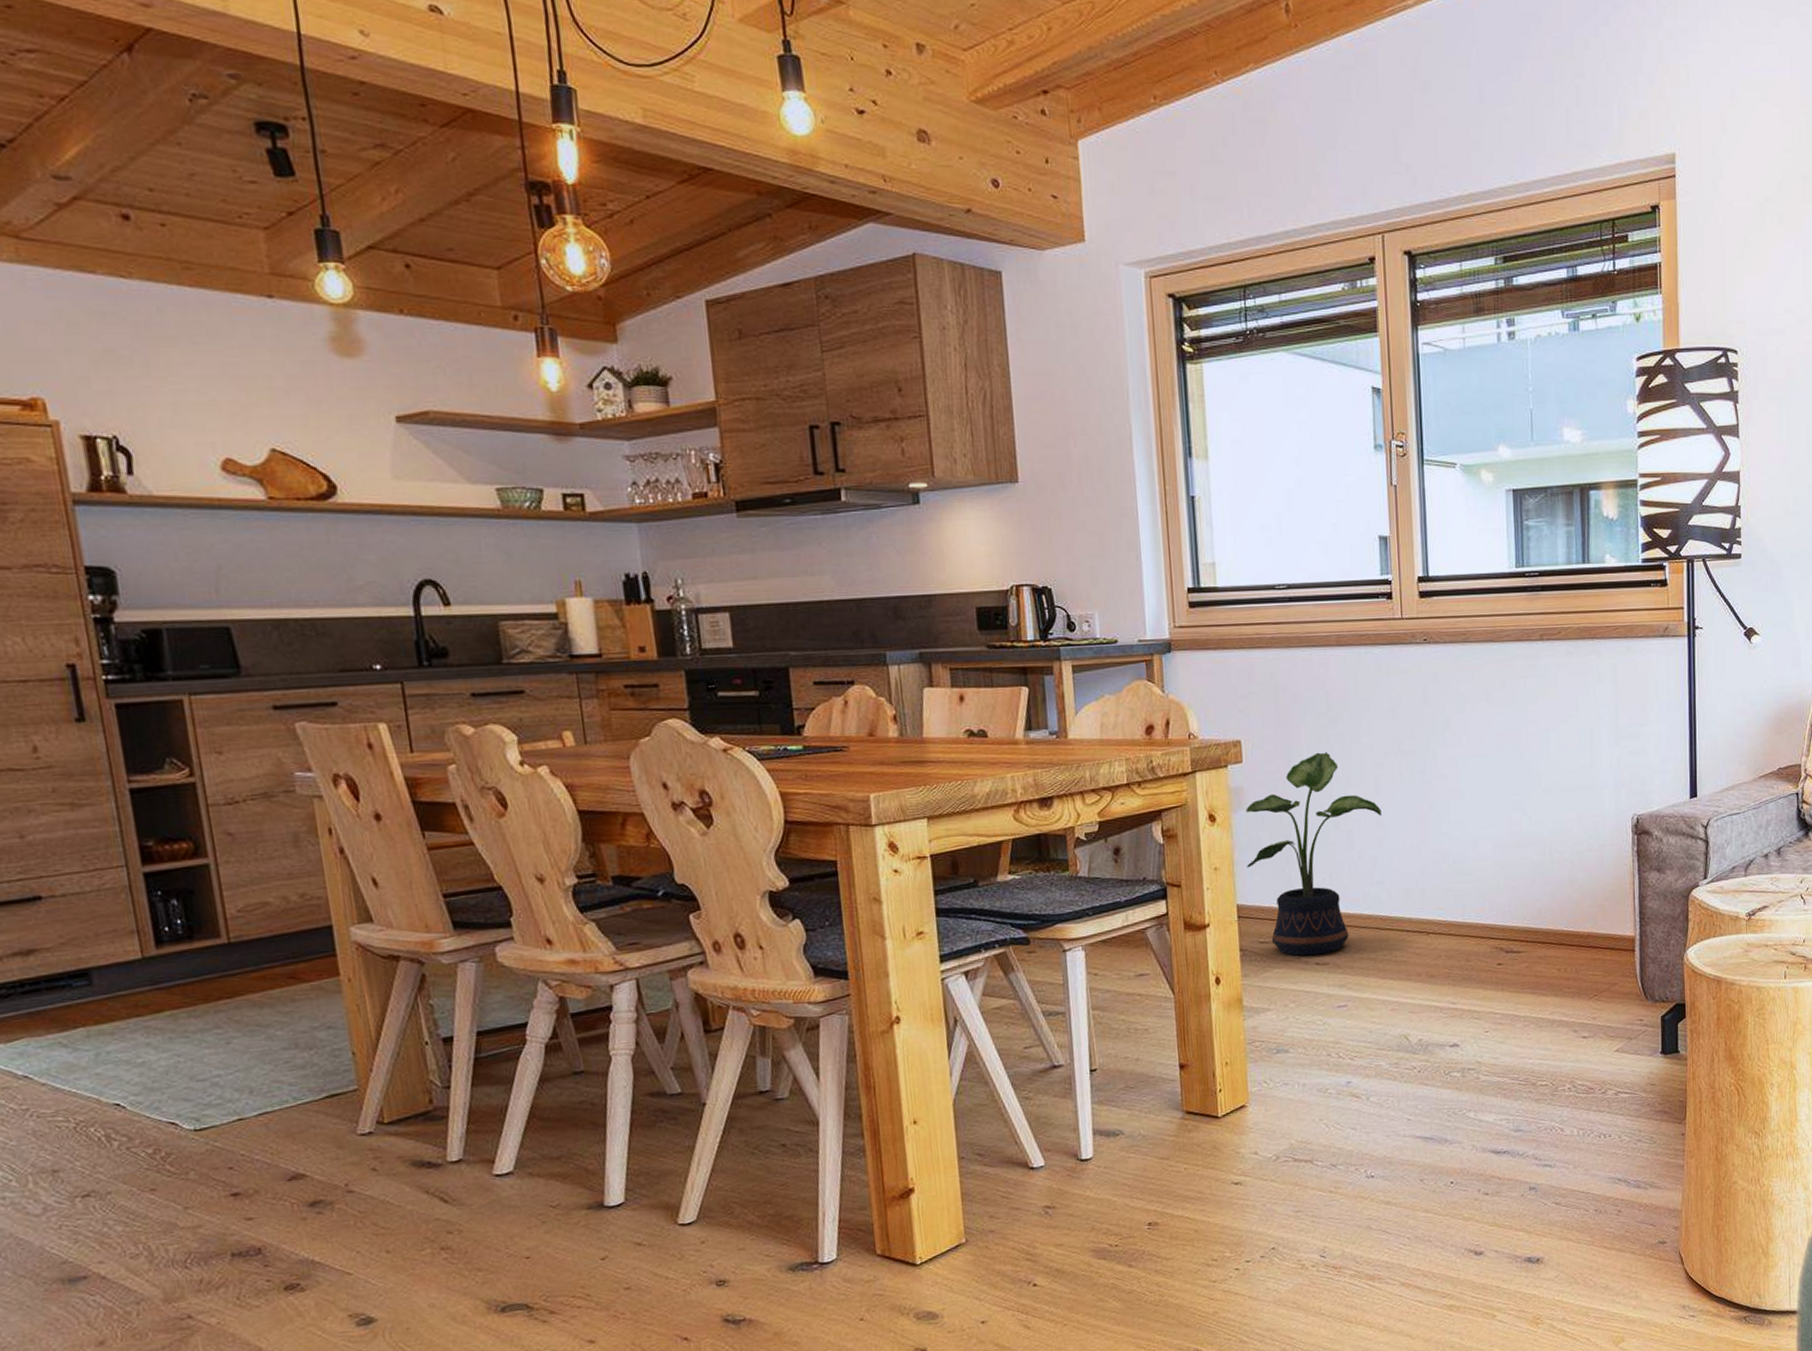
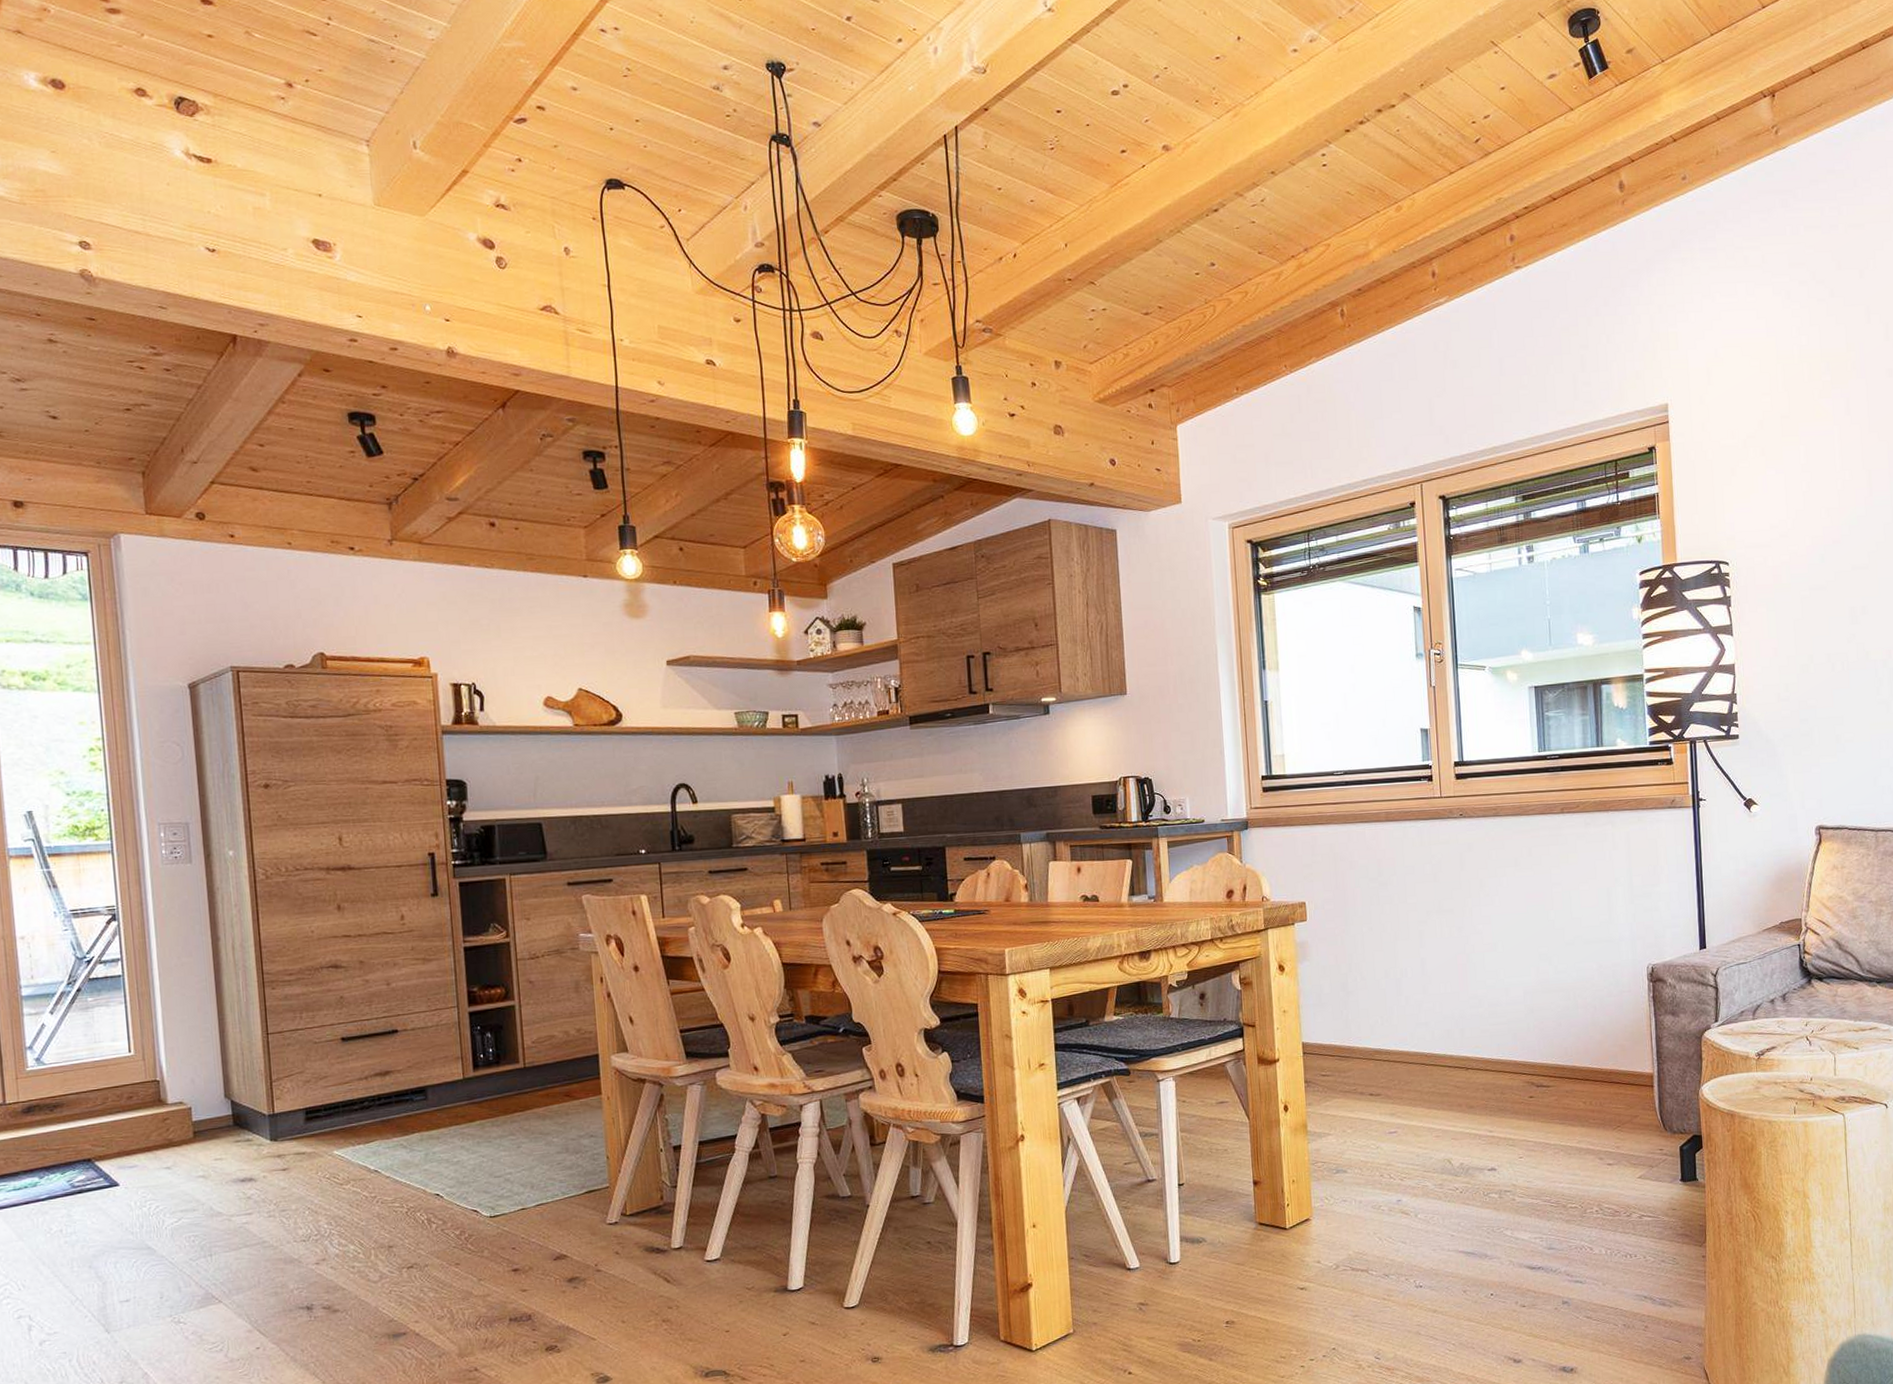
potted plant: present [1246,752,1382,956] -> none [1310,911,1426,1088]

